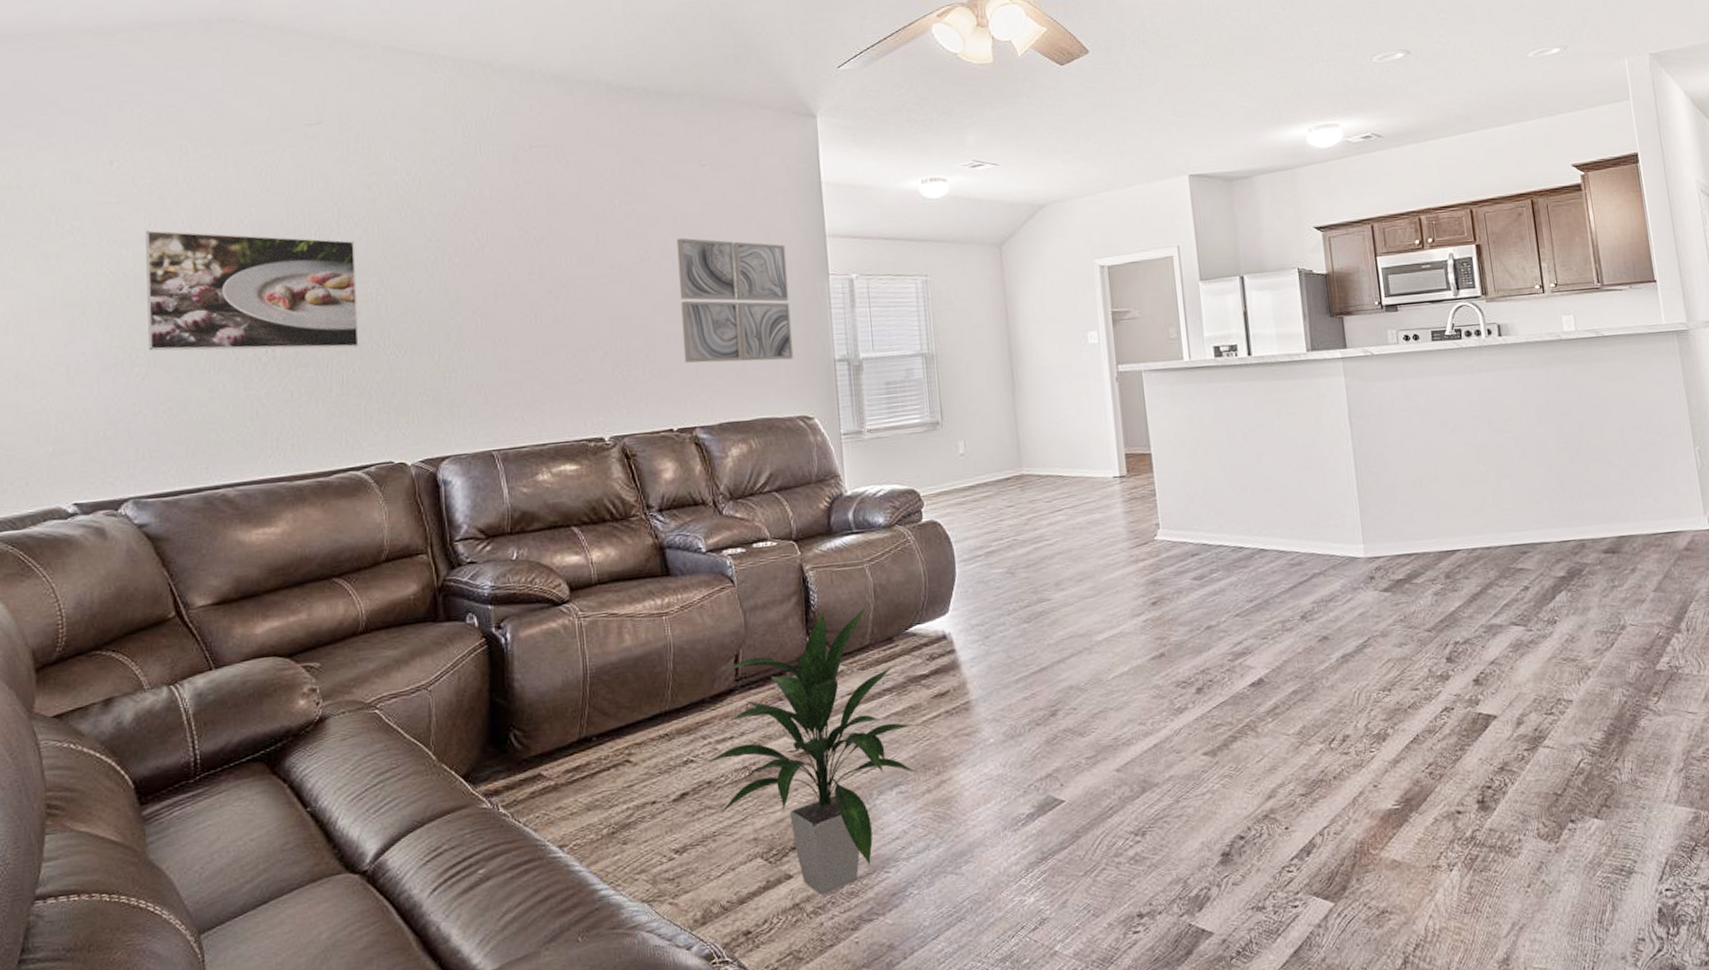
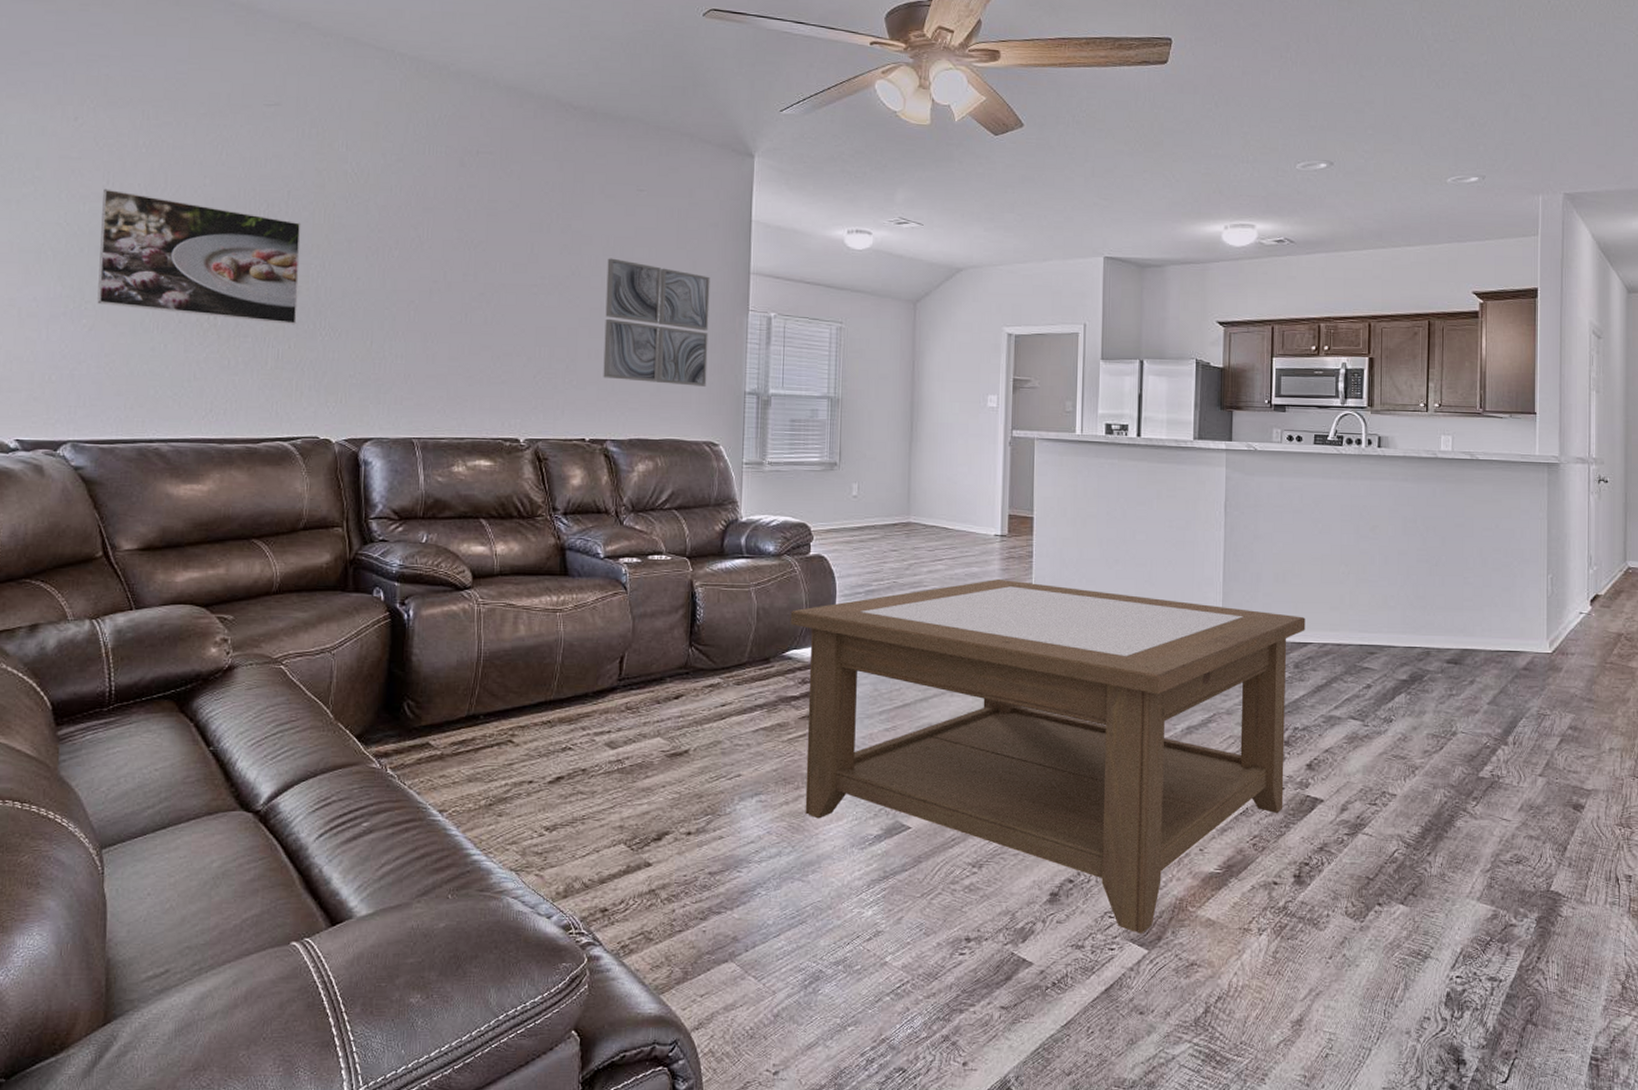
indoor plant: present [702,606,915,895] -> none [579,626,777,885]
coffee table: none [909,522,1455,886] -> present [790,579,1306,934]

